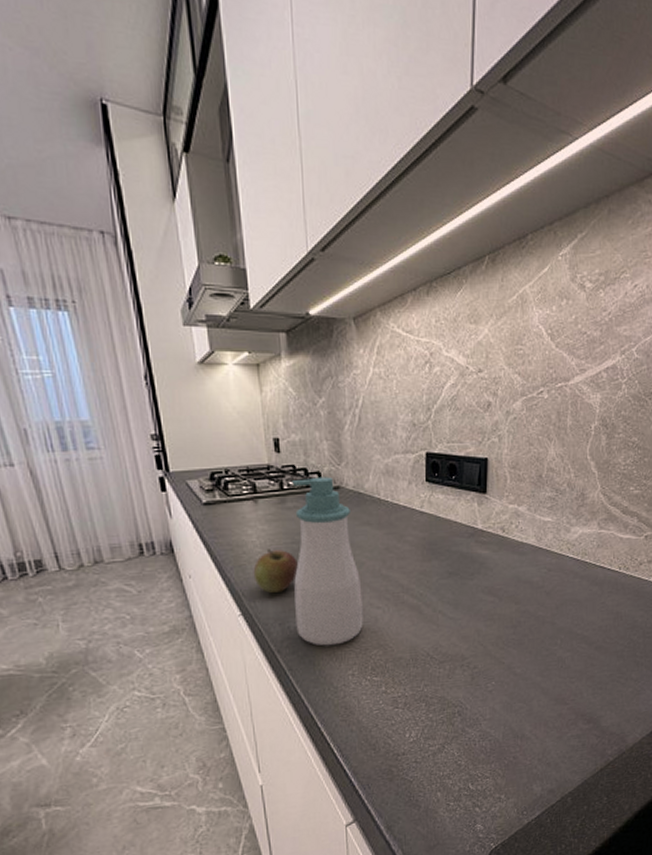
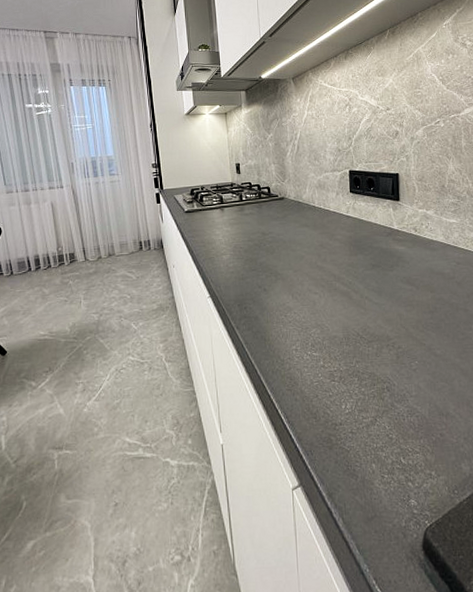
apple: present [253,549,298,594] -> none [219,245,253,281]
soap bottle: present [292,477,363,646] -> none [249,190,304,324]

